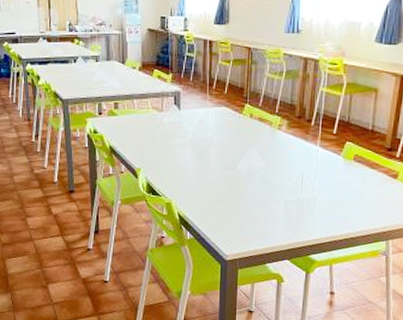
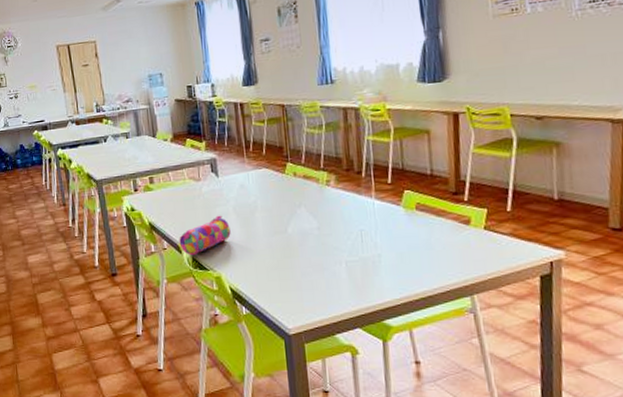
pencil case: none [136,146,185,182] -> present [179,215,231,256]

